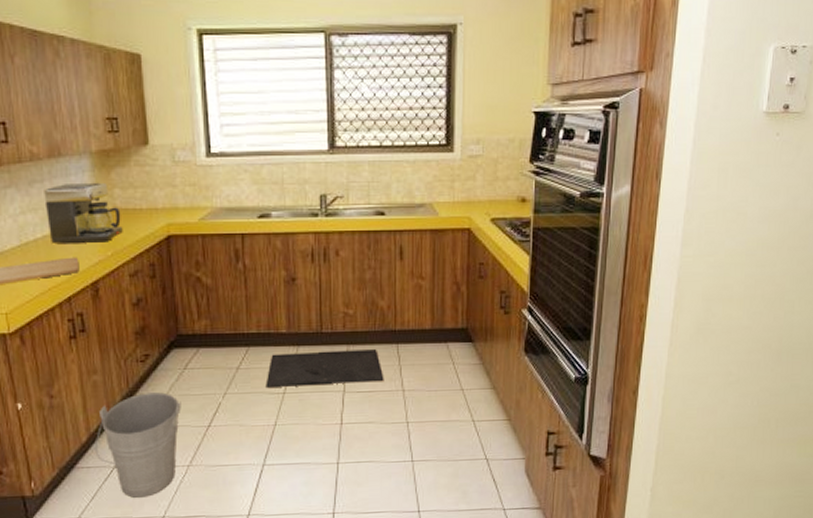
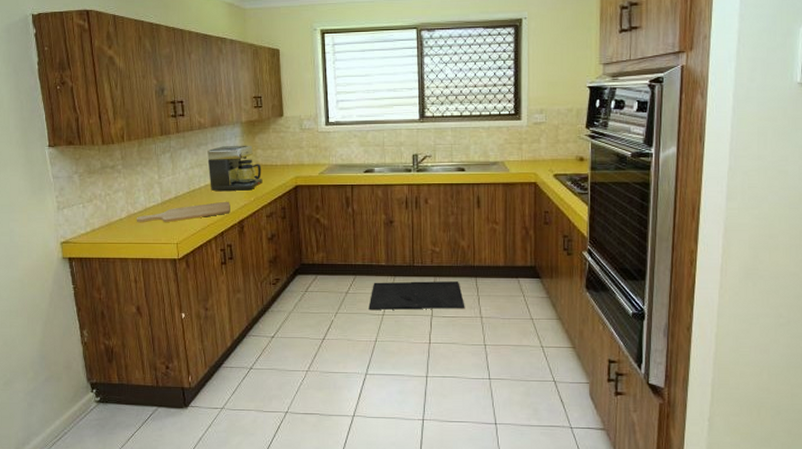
bucket: present [94,392,181,498] -> none [236,310,303,395]

